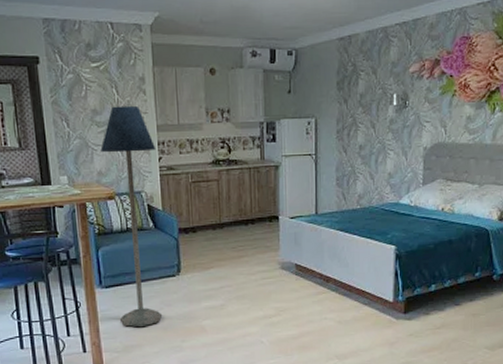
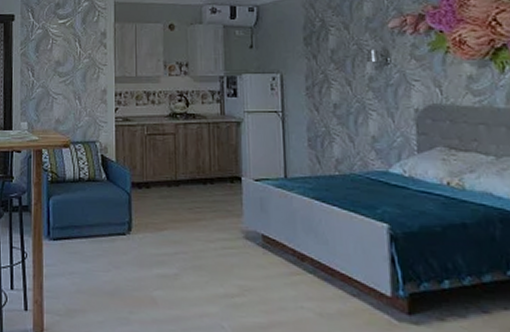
floor lamp: present [100,105,163,328] -> none [60,58,113,290]

